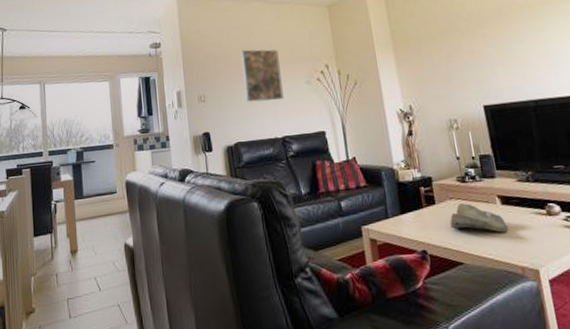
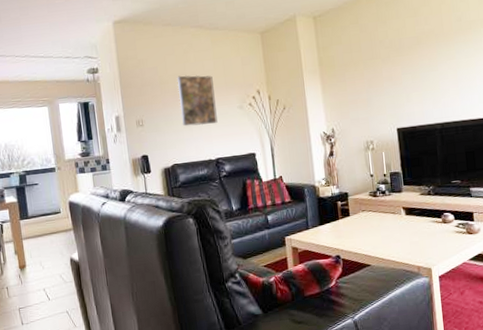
decorative bowl: present [450,203,509,233] -> none [361,214,410,239]

